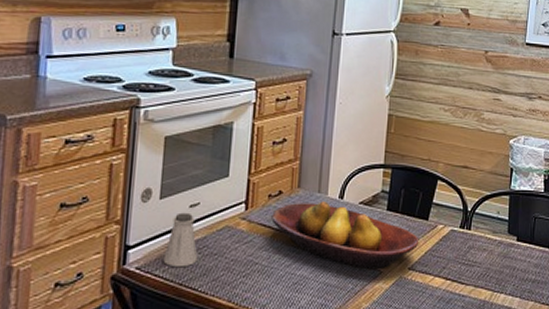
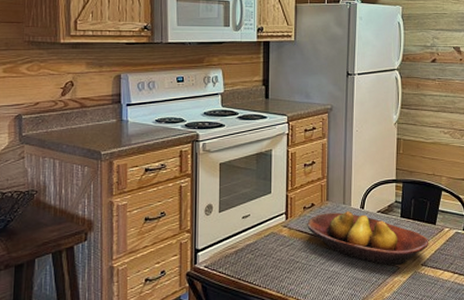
saltshaker: present [163,212,198,268] -> none [225,222,251,266]

